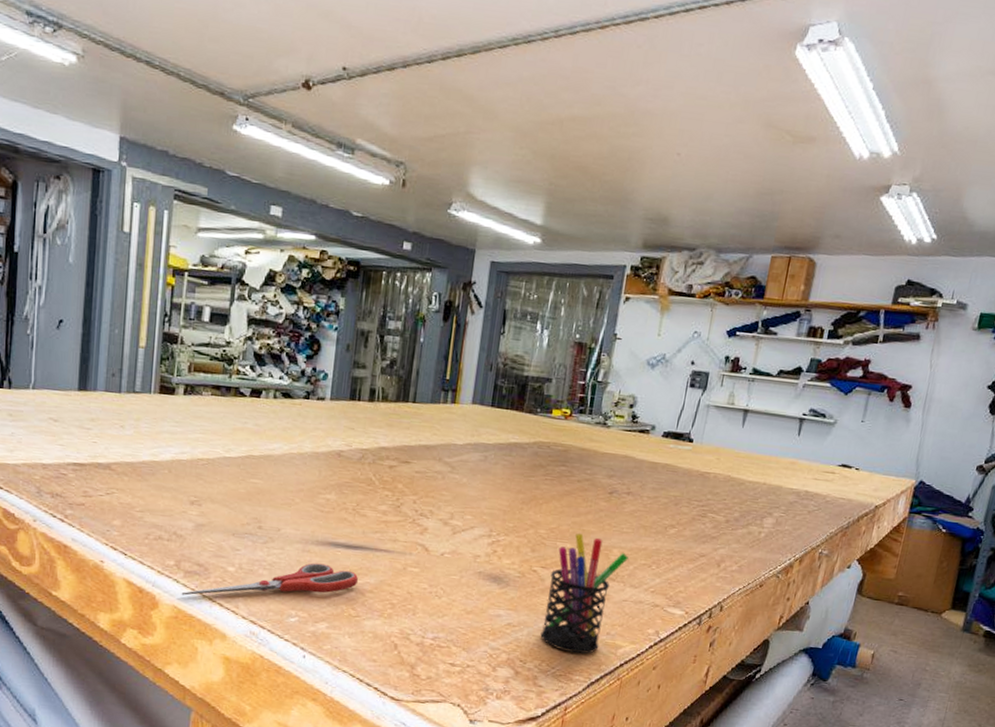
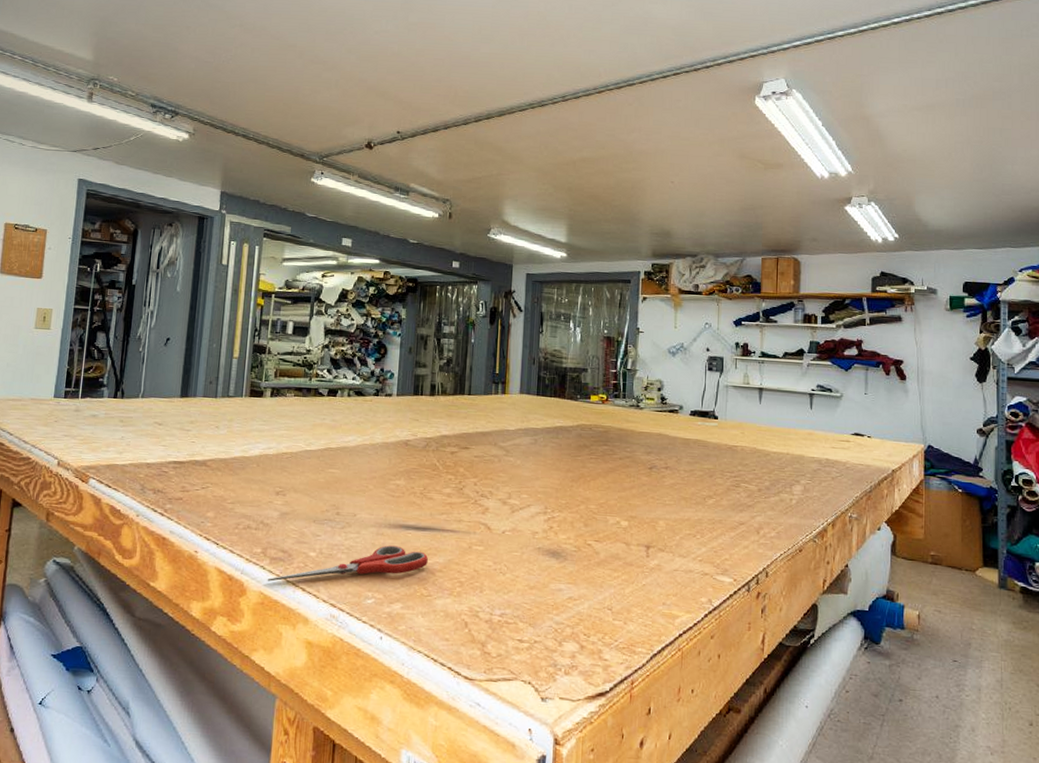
pen holder: present [540,533,629,654] -> none [600,506,674,626]

